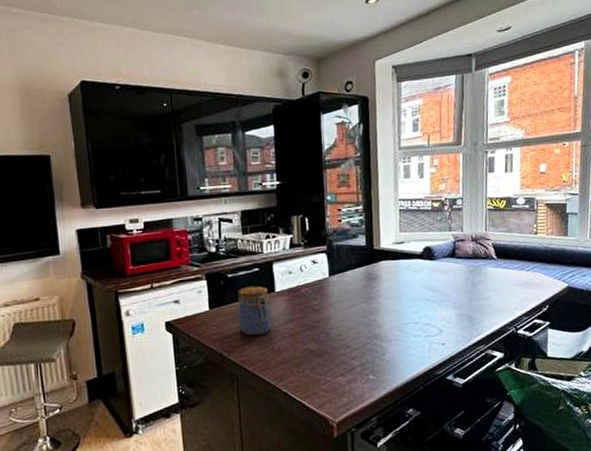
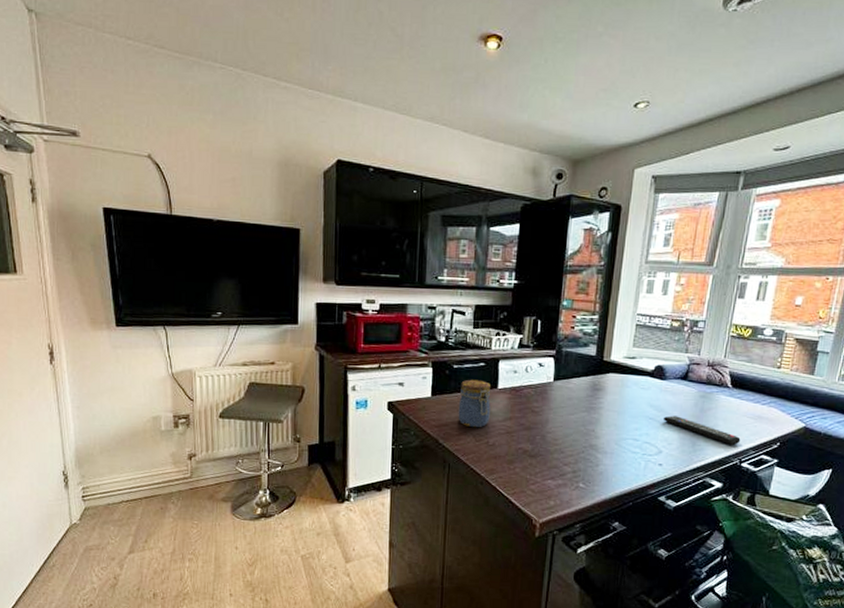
remote control: none [438,293,513,315] -> present [663,415,741,445]

